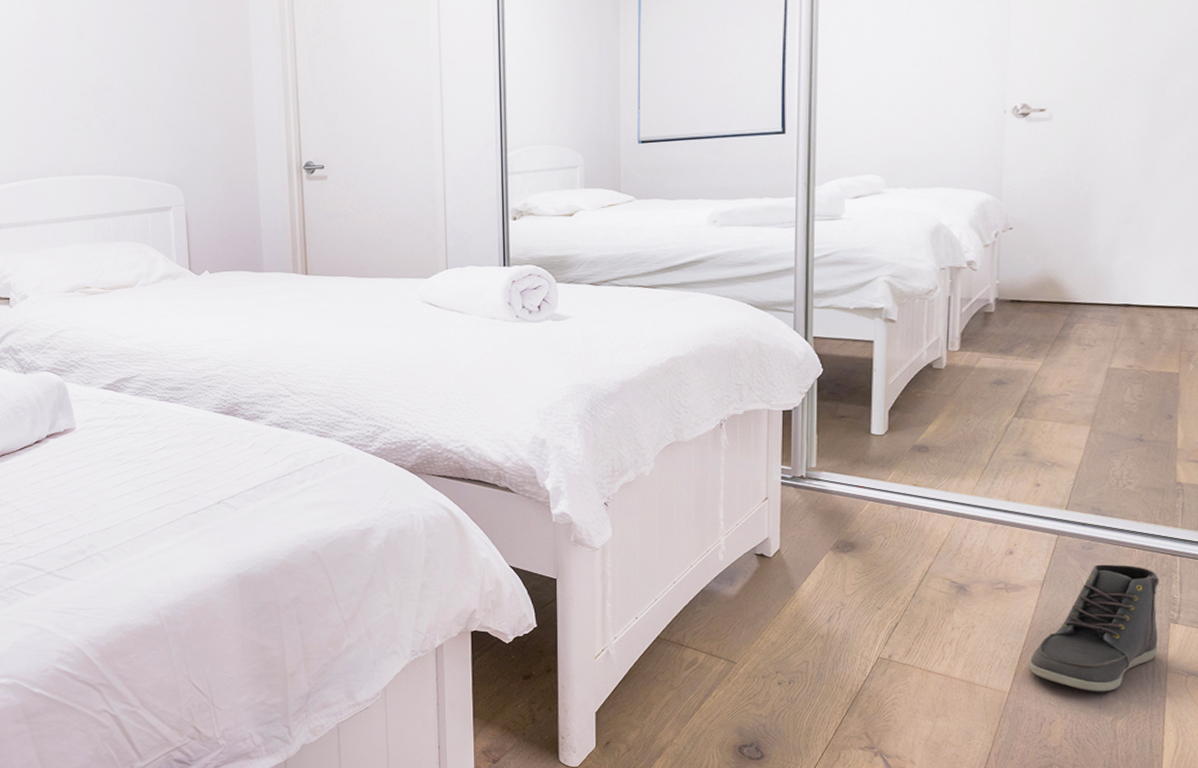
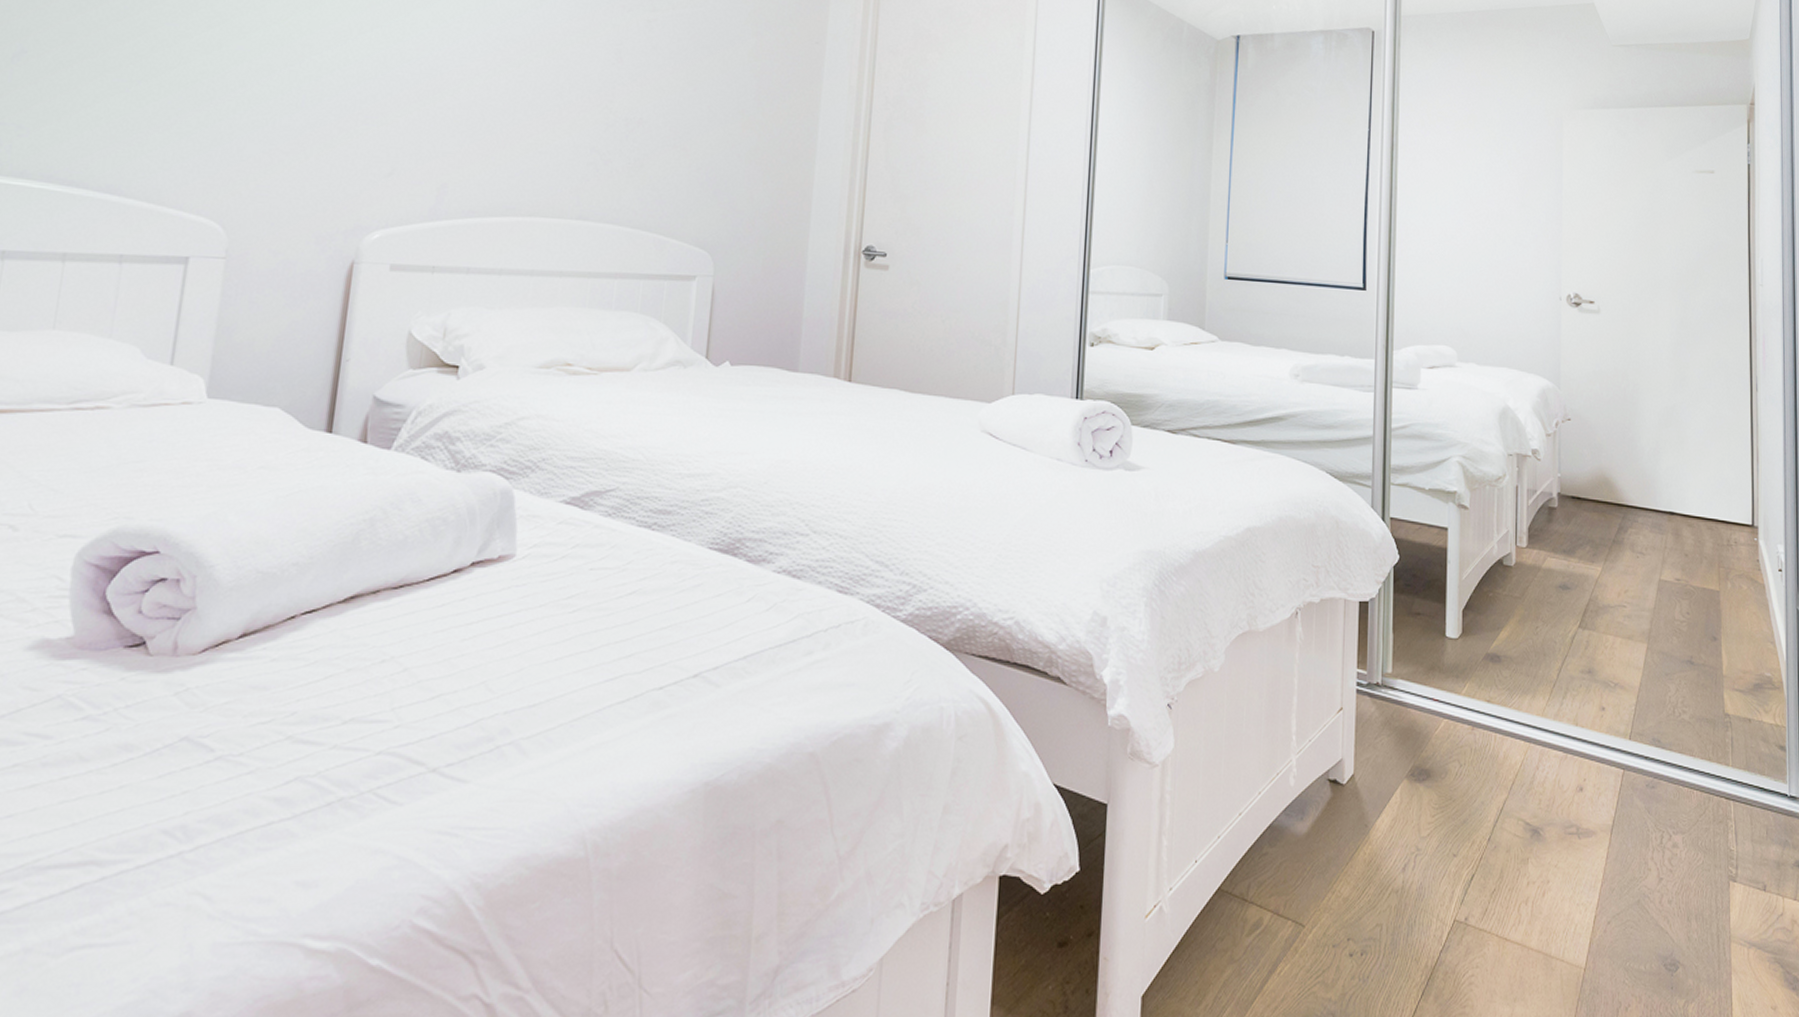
sneaker: present [1028,564,1160,692] -> none [1602,807,1720,968]

